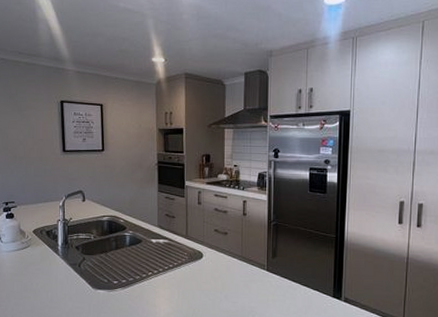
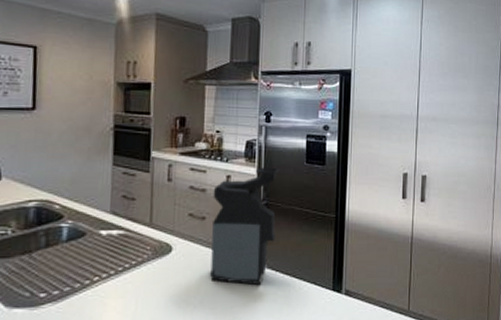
coffee maker: none [231,194,286,288] -> present [209,167,279,286]

